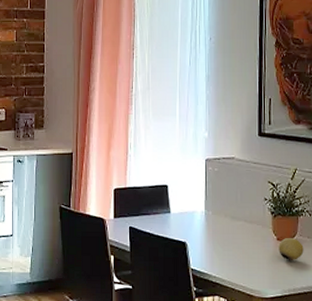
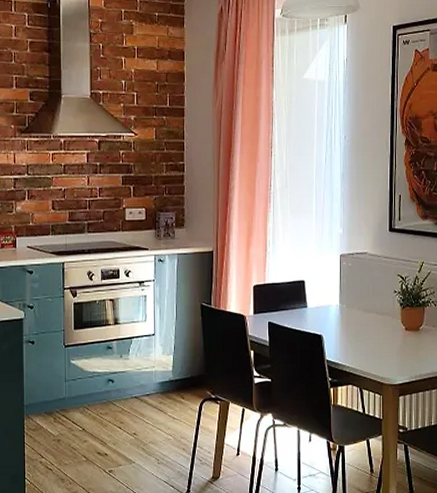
fruit: present [278,238,304,260] -> none [407,328,429,348]

